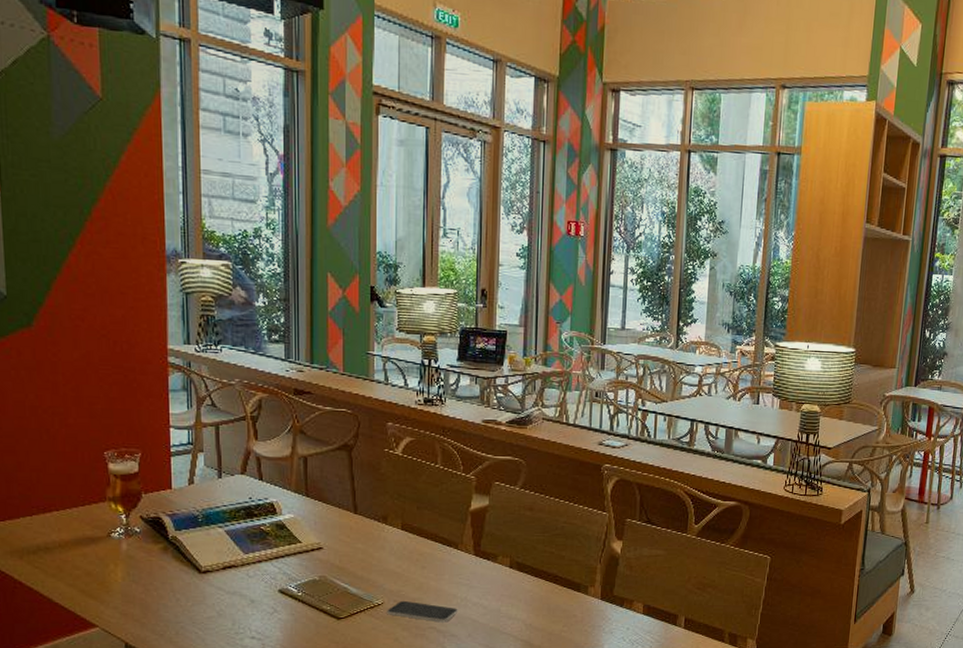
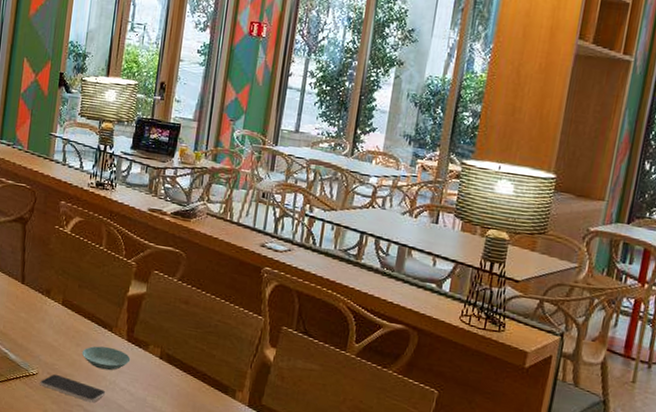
saucer: none [428,564,480,588] -> present [81,346,131,371]

